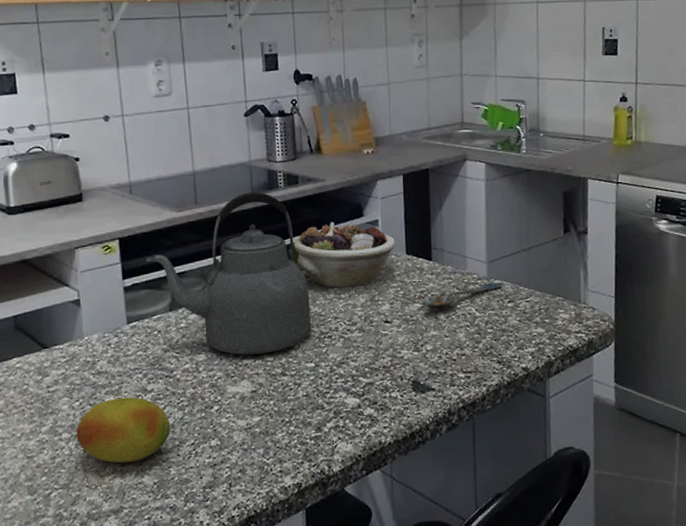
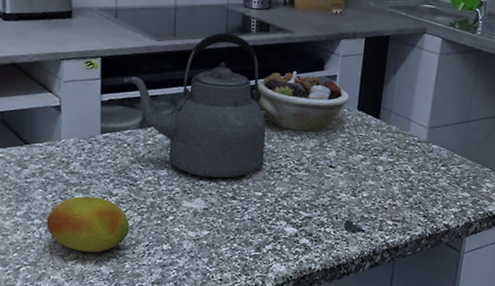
spoon: present [421,282,503,309] -> none [364,146,440,163]

